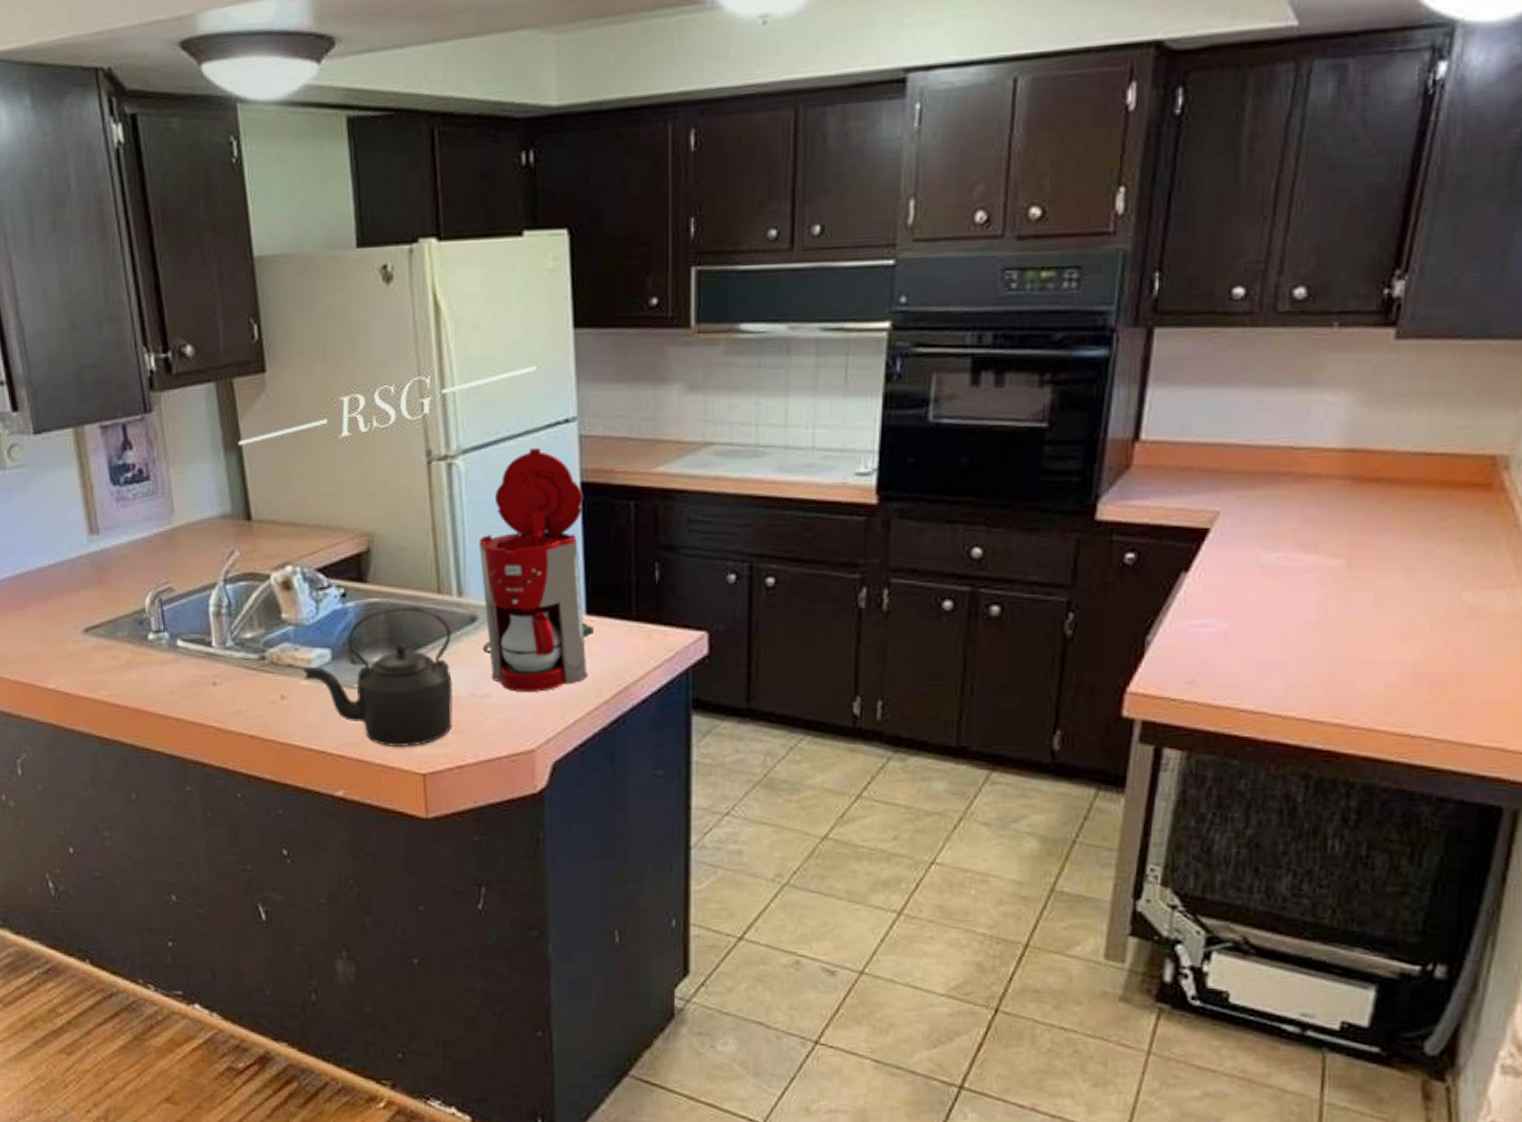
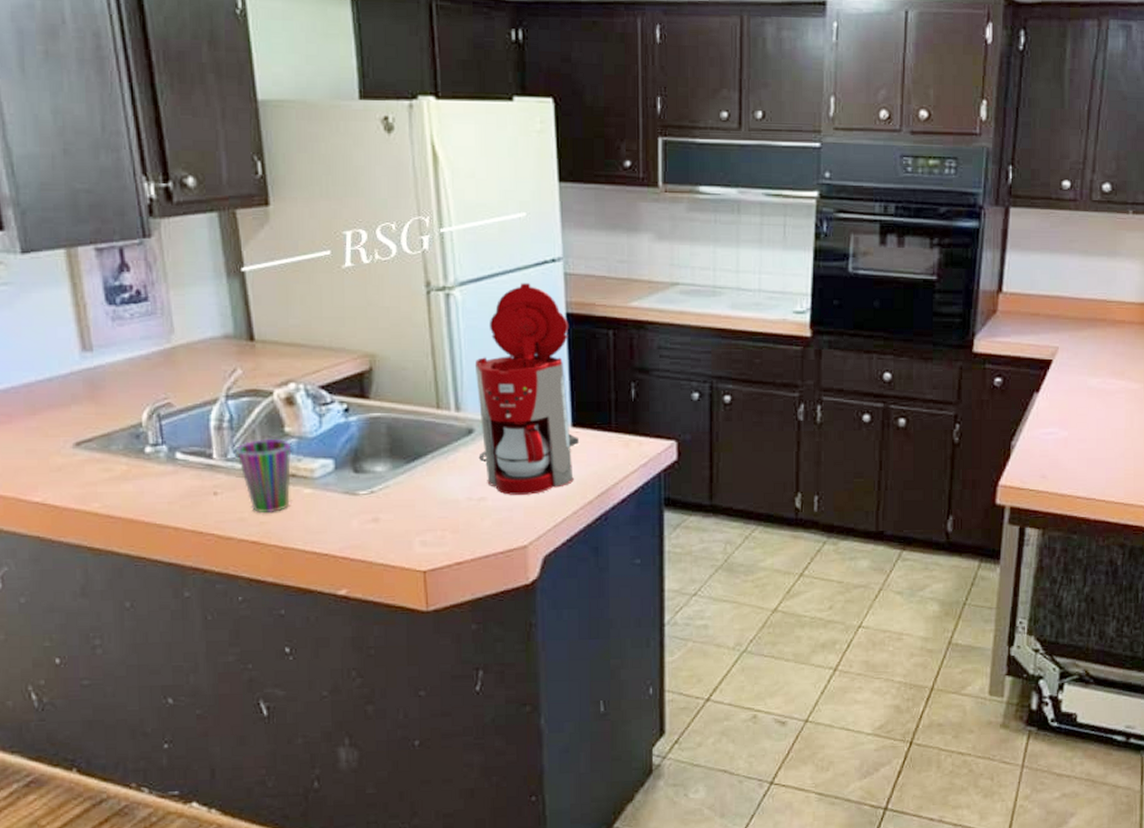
cup: none [235,627,289,706] -> present [236,439,292,514]
kettle: present [302,606,454,747] -> none [305,420,452,547]

